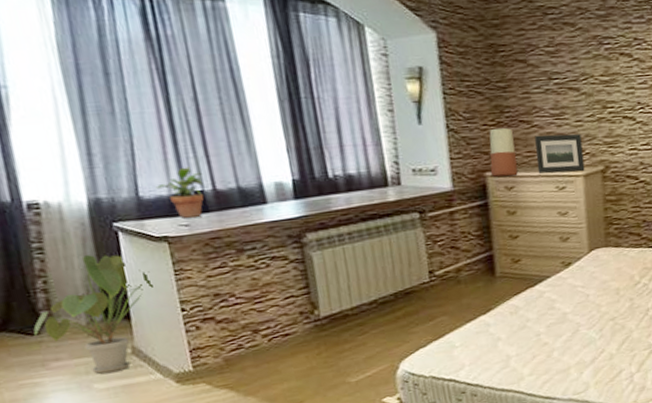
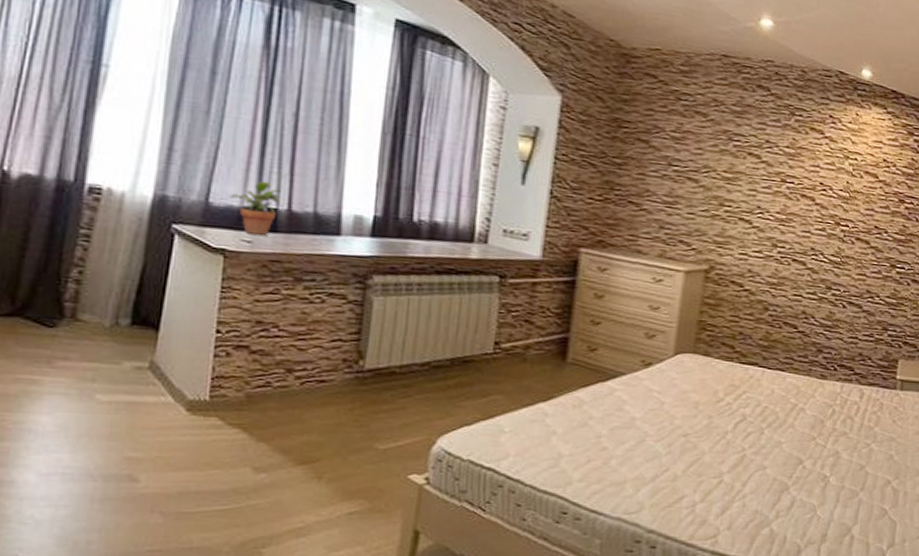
house plant: present [33,254,153,374] -> none [51,252,195,386]
vase: present [489,128,518,178] -> none [587,204,619,258]
picture frame: present [535,134,585,174] -> none [636,220,691,268]

